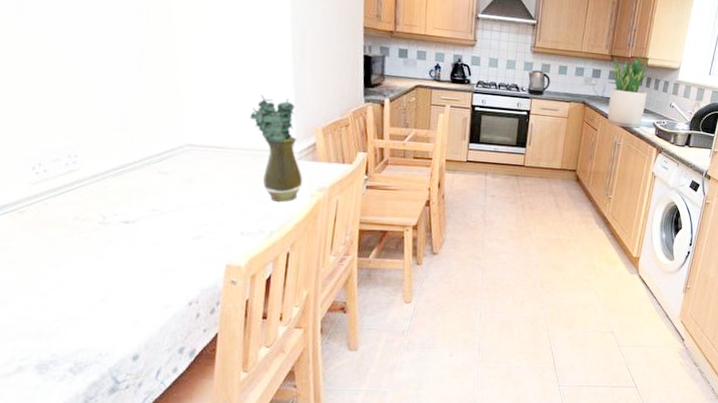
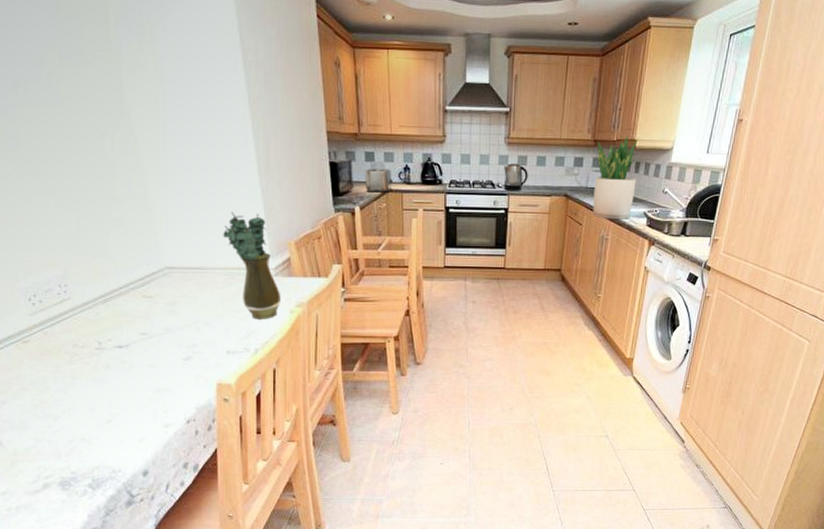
toaster: none [396,64,423,88] -> present [365,168,392,194]

